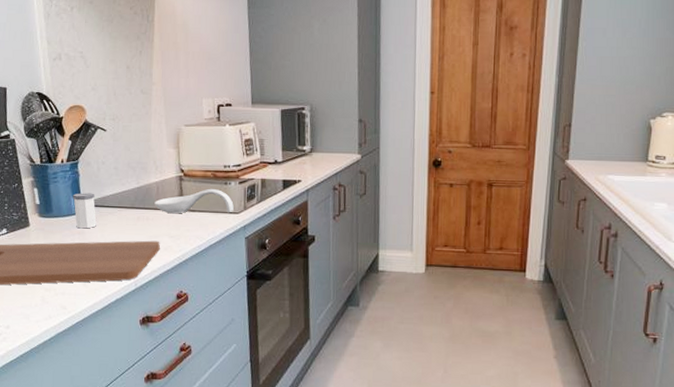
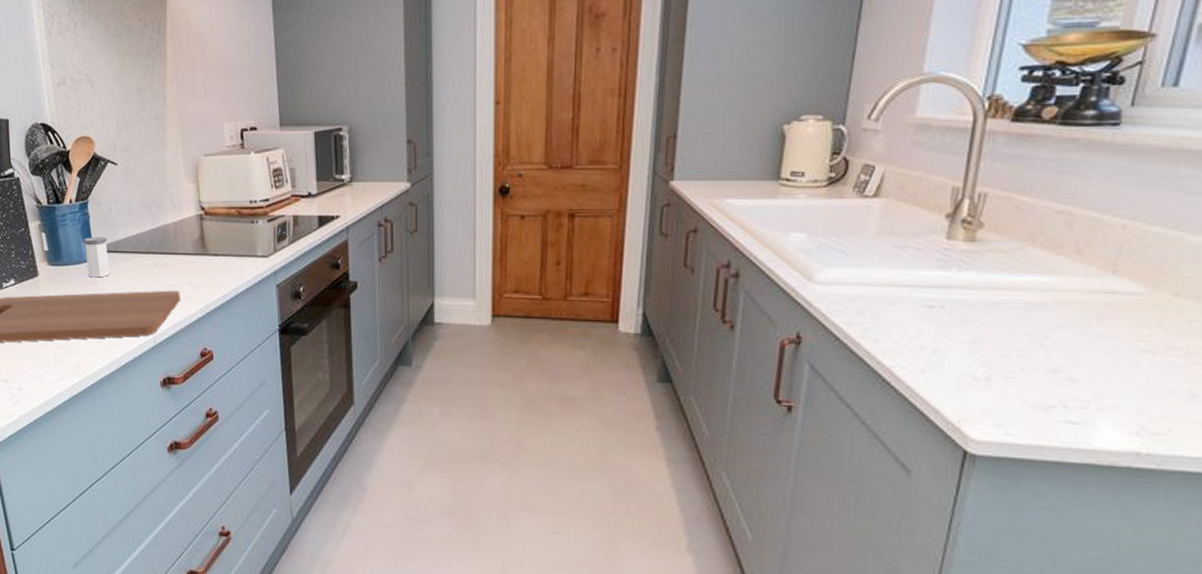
spoon rest: present [154,188,234,214] -> none [173,228,262,259]

